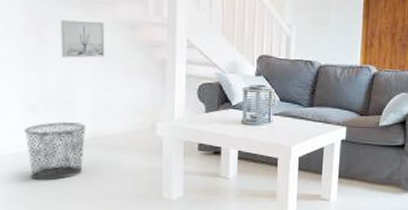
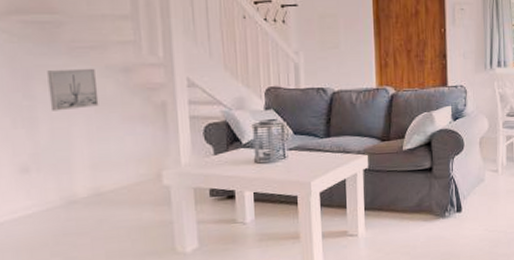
waste bin: present [24,121,85,181] -> none [18,179,86,247]

